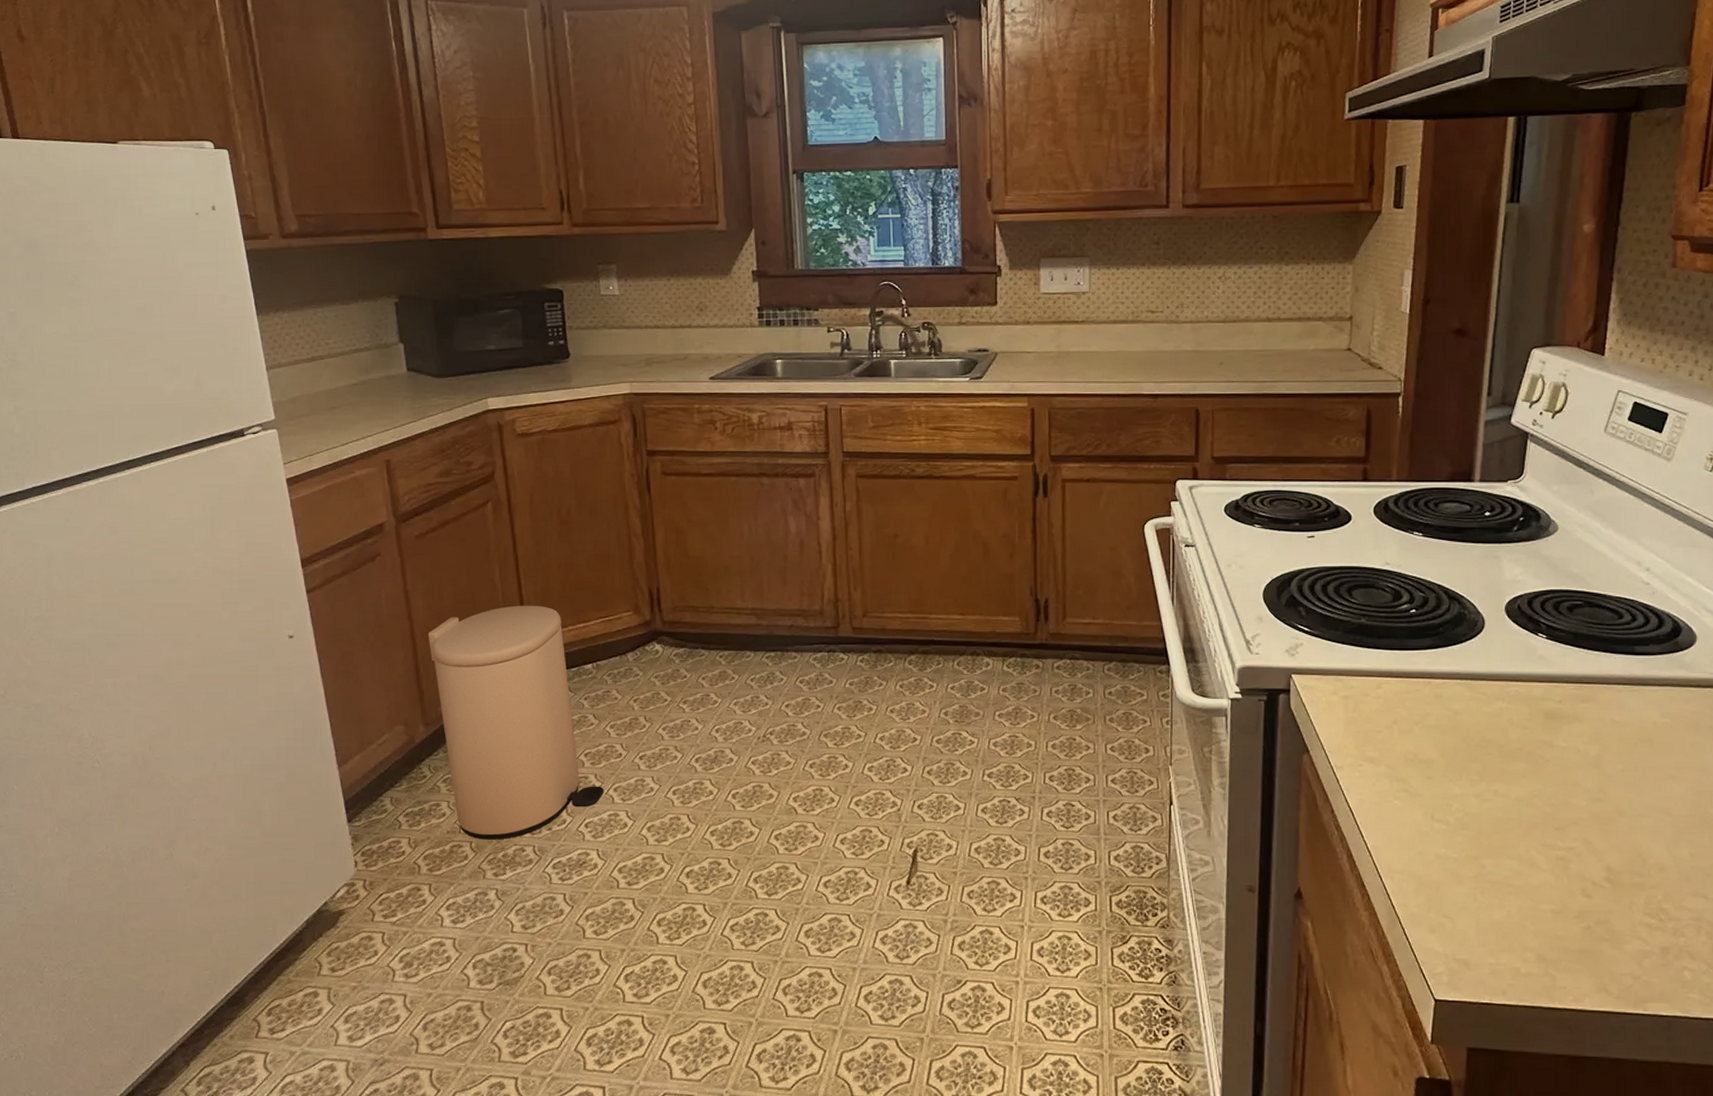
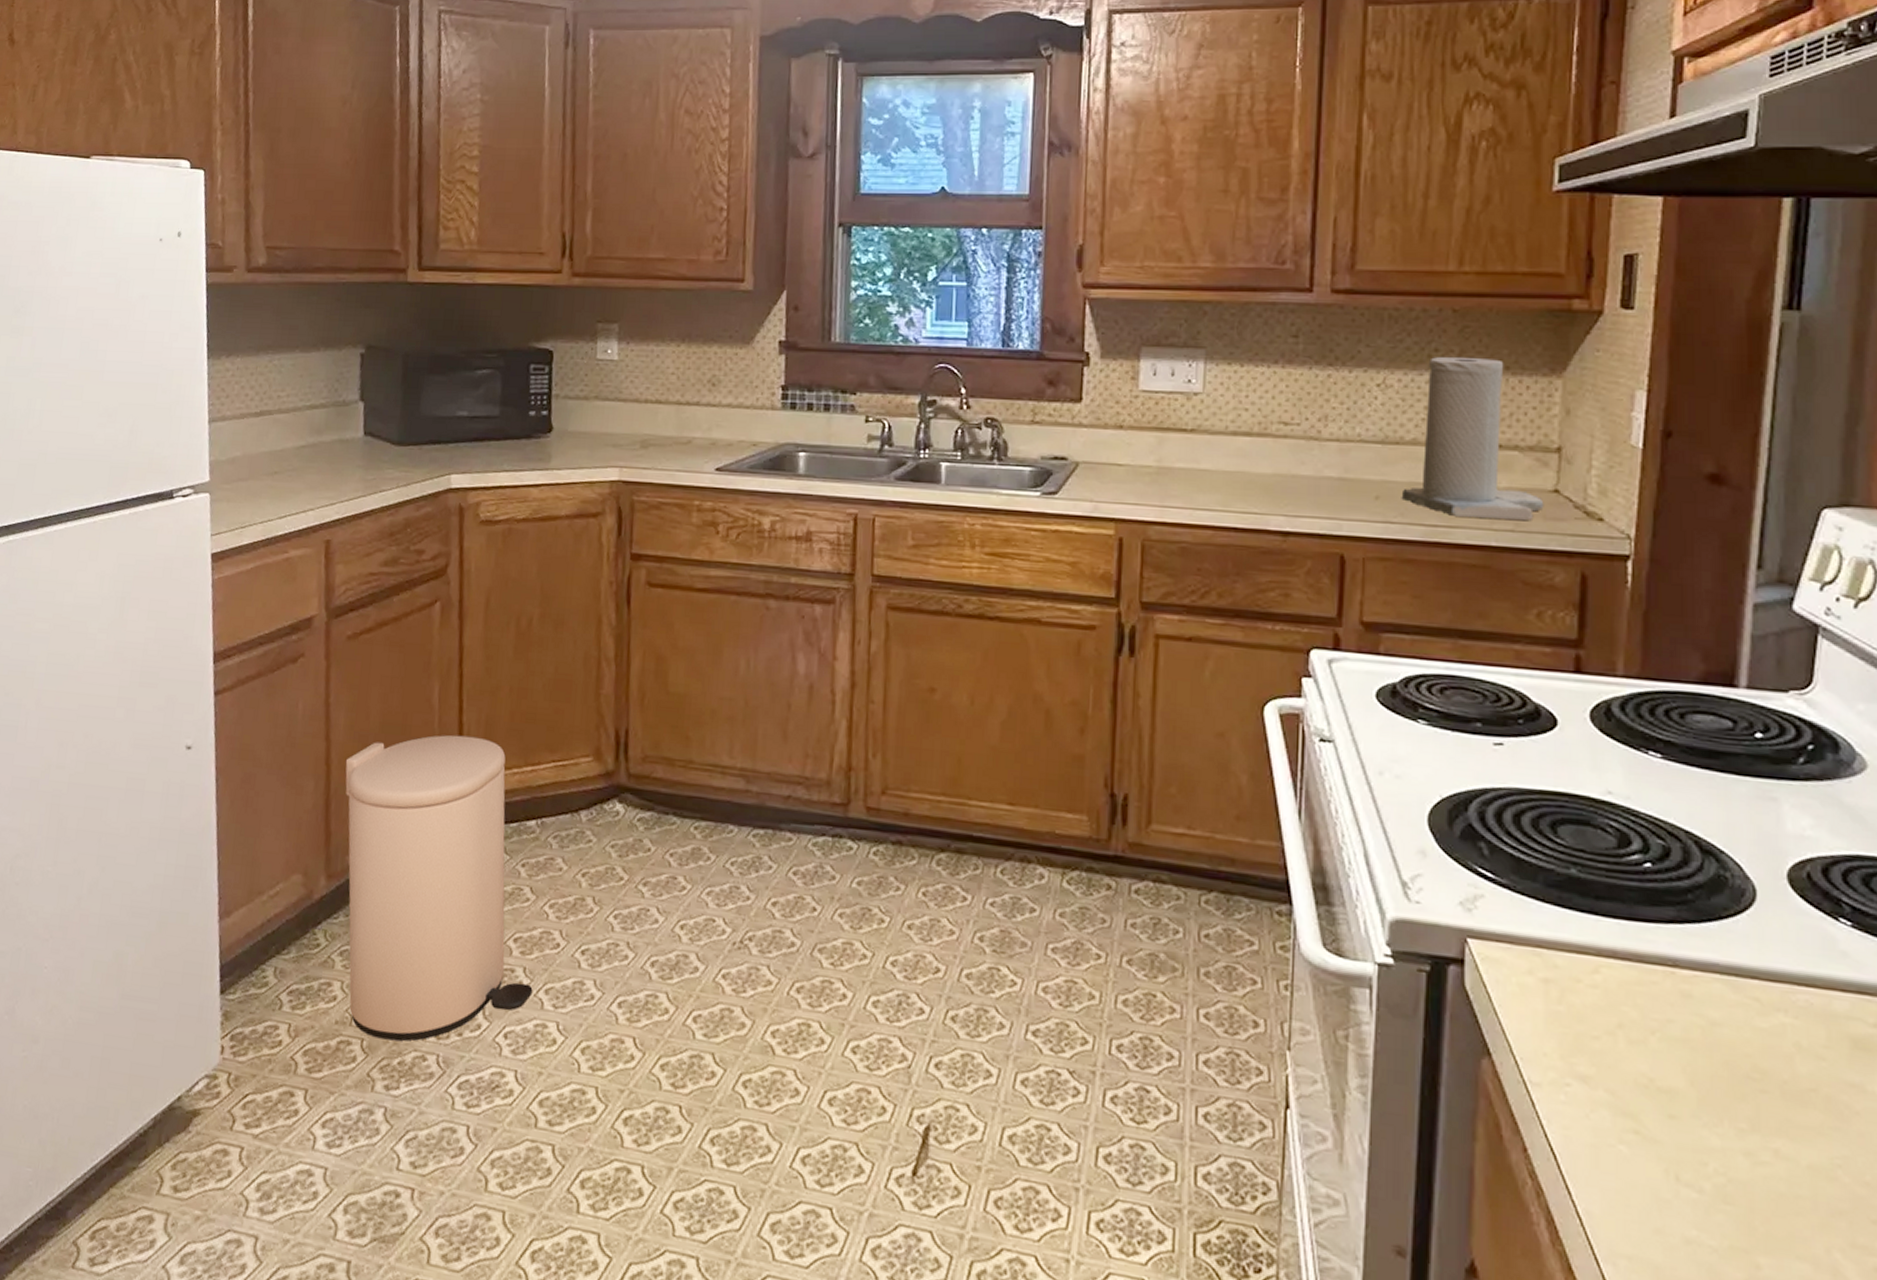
paper towel: none [1238,252,1341,374] -> present [1401,356,1544,521]

